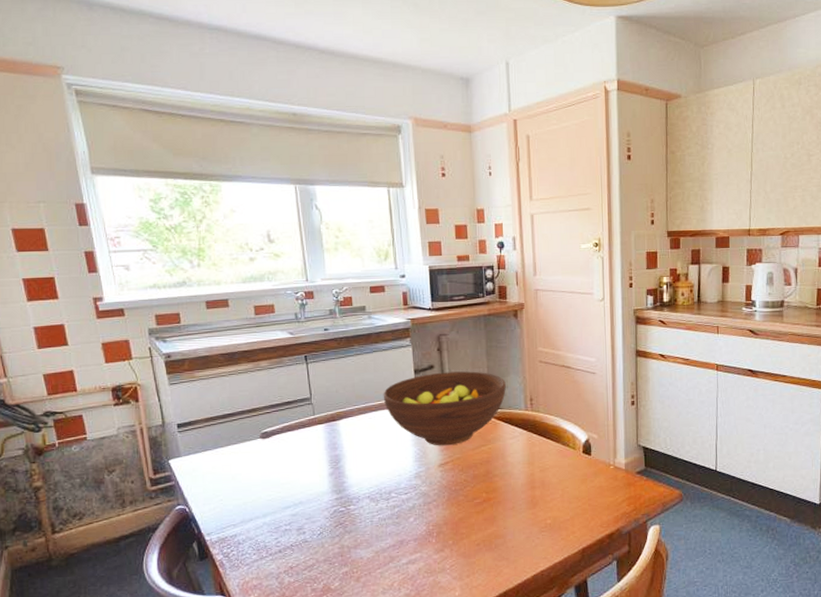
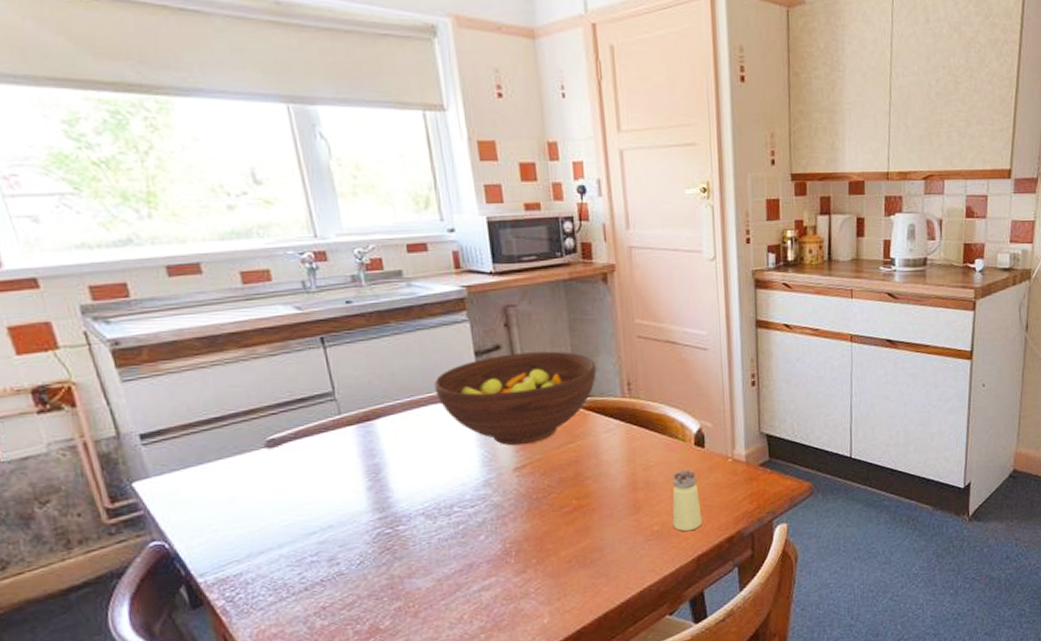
saltshaker: none [562,474,588,526] -> present [672,470,702,532]

